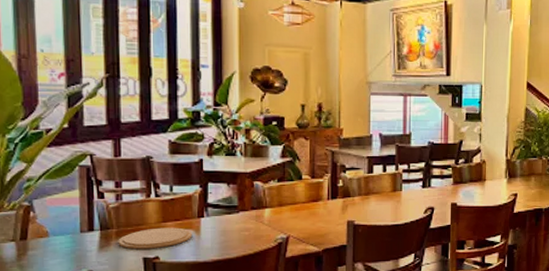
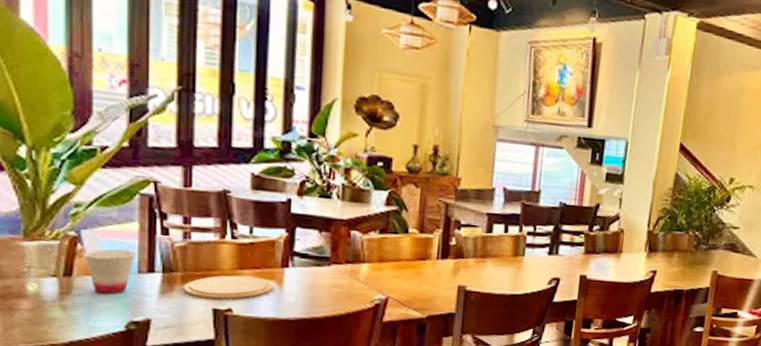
cup: none [36,214,77,252] -> present [84,249,135,294]

